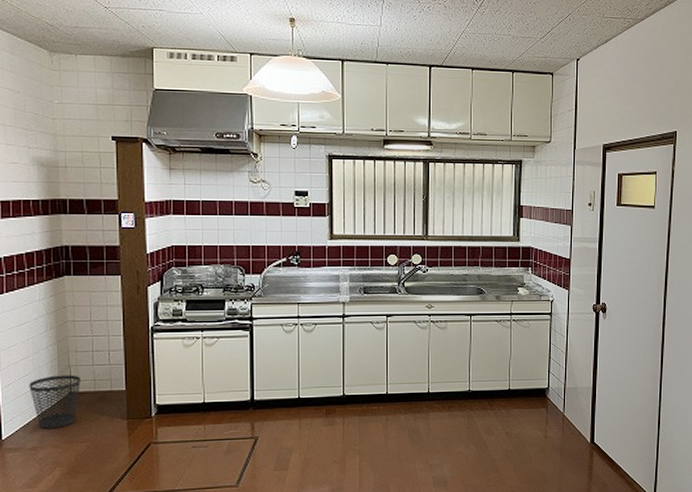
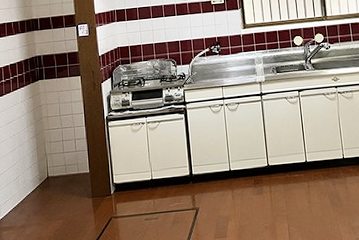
wastebasket: present [29,375,81,430] -> none [16,162,55,210]

